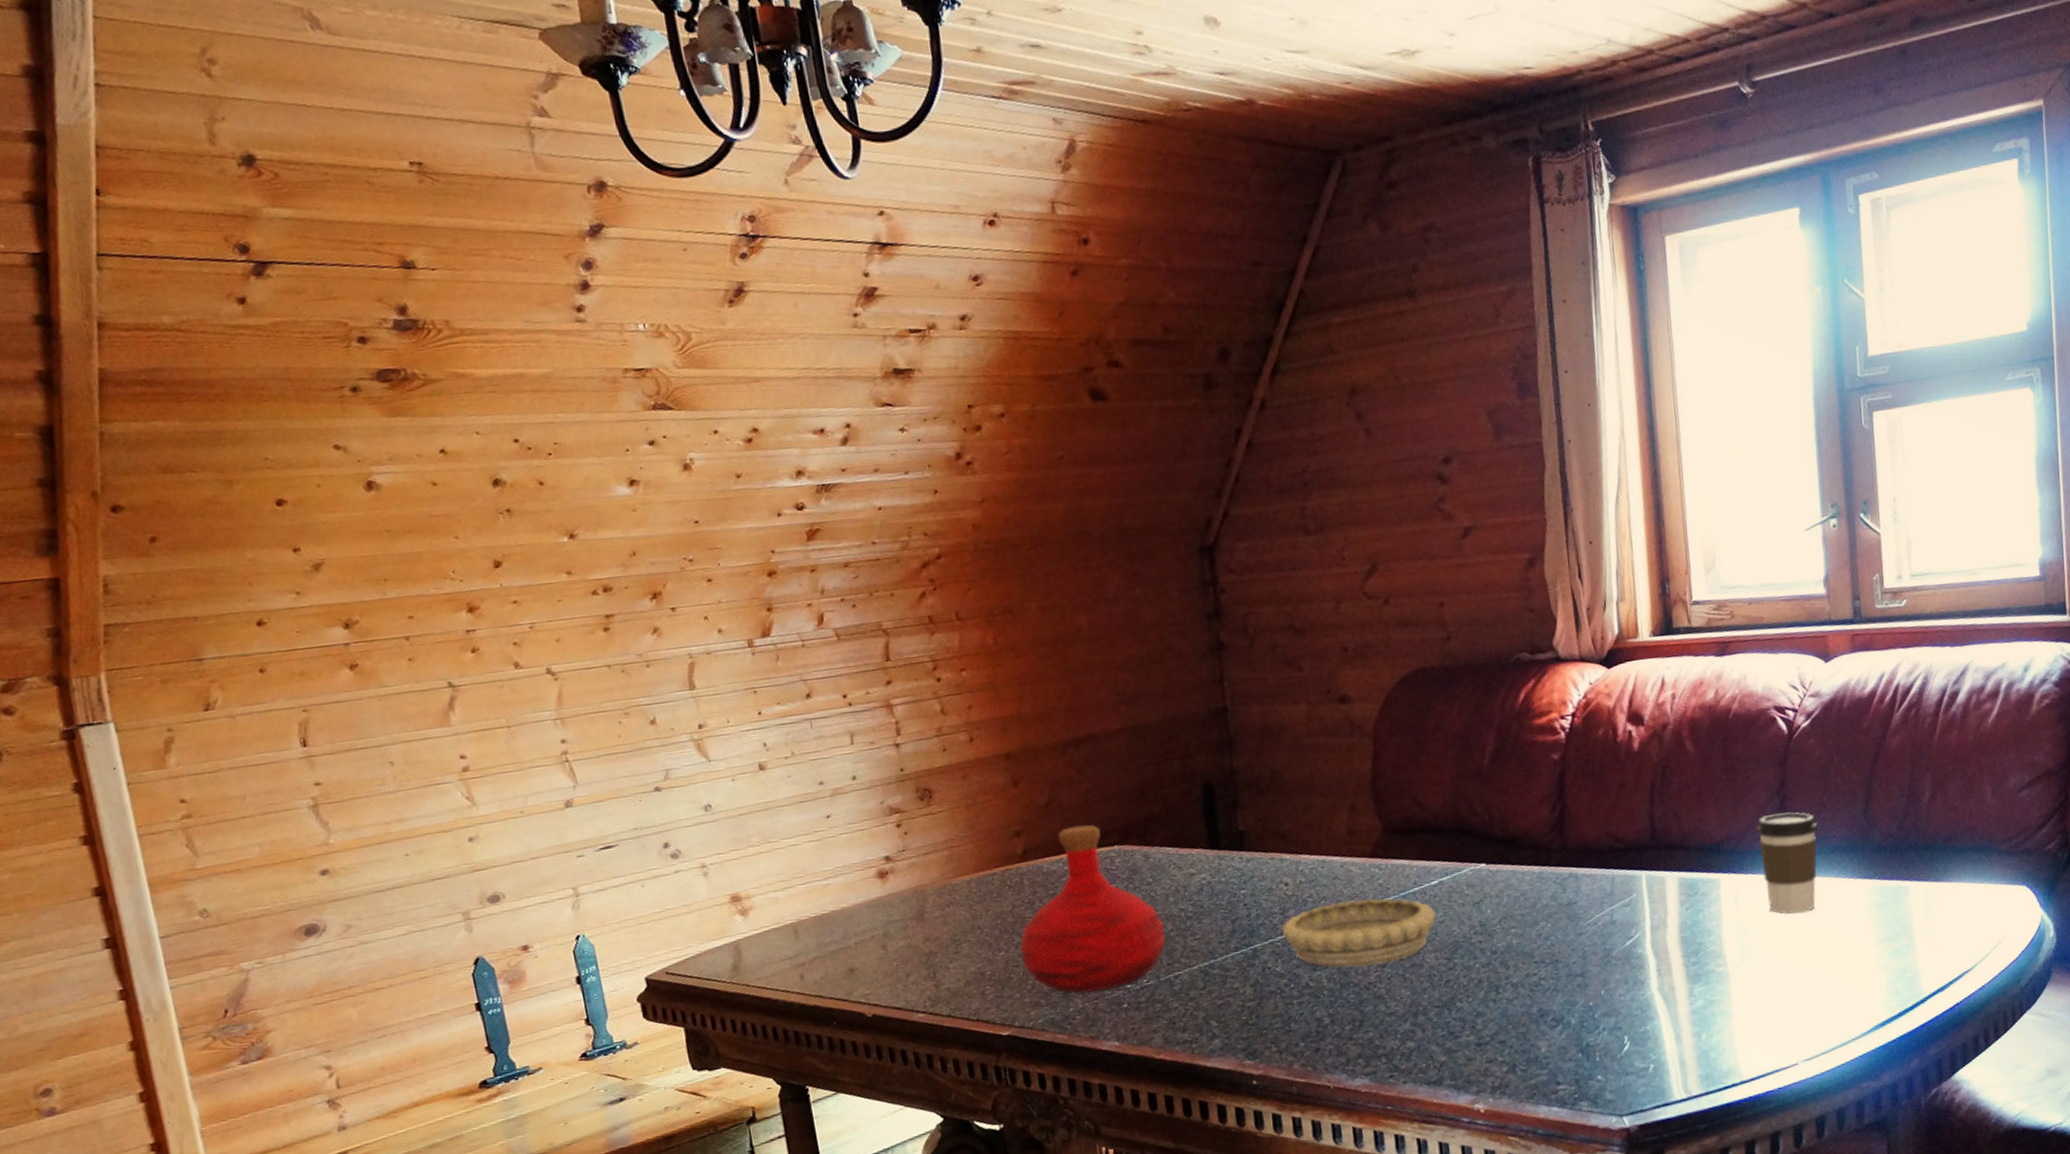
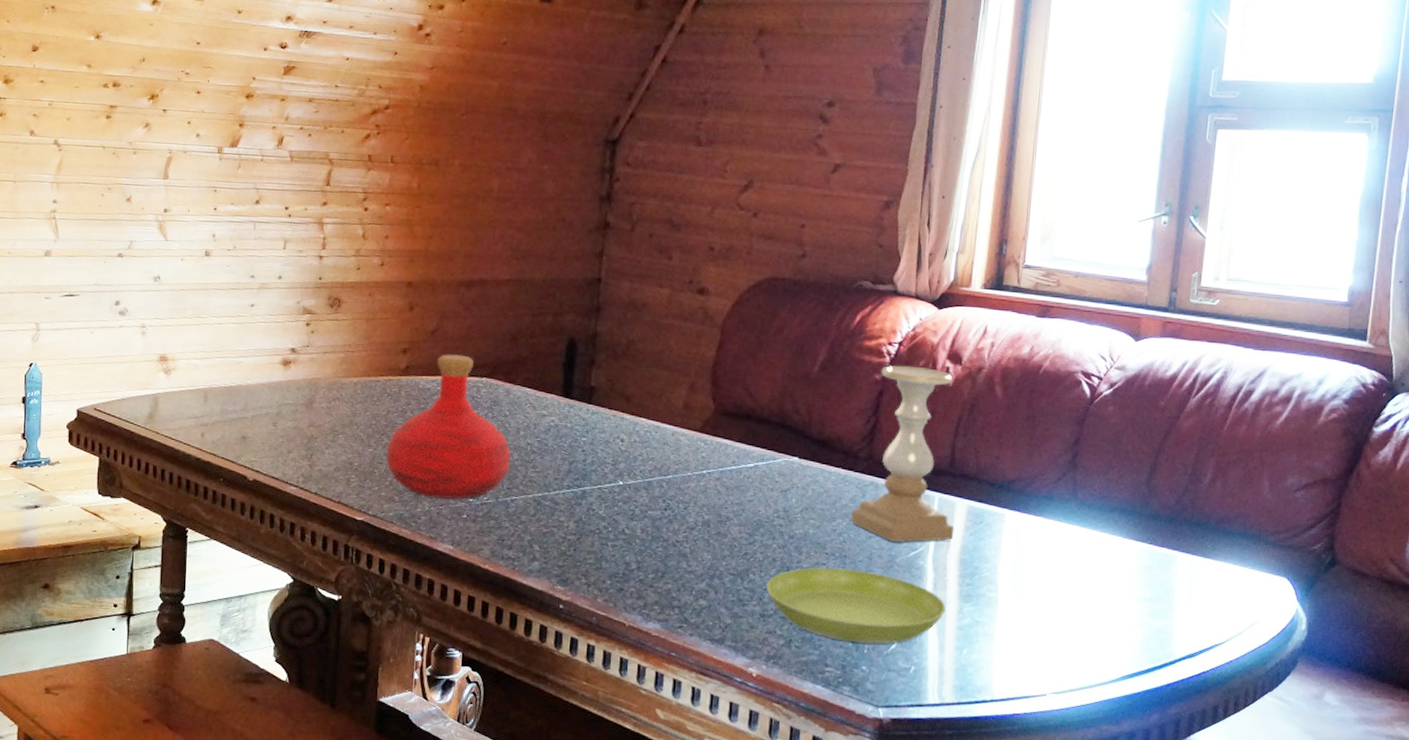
decorative bowl: present [1282,898,1437,969] -> none [610,465,747,527]
saucer: none [1476,971,1675,1054] -> present [766,567,946,644]
candle holder: none [1554,735,1670,936] -> present [851,365,955,543]
coffee cup: present [1757,812,1818,914] -> none [1045,466,1103,560]

